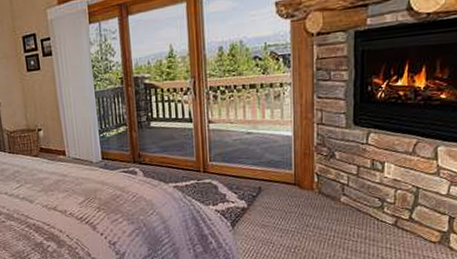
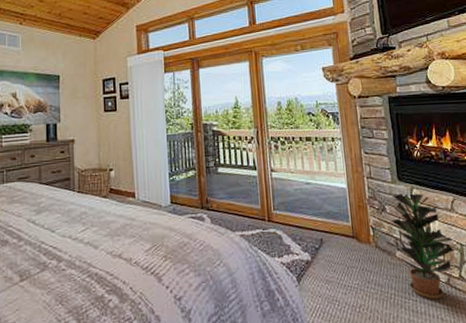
potted plant: none [331,138,411,240] -> present [386,193,456,300]

